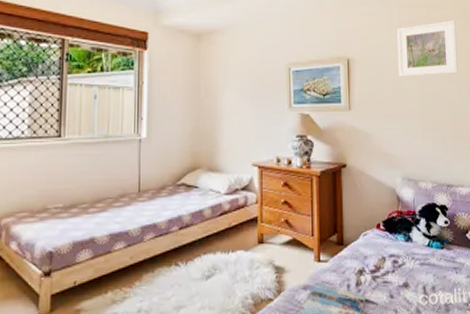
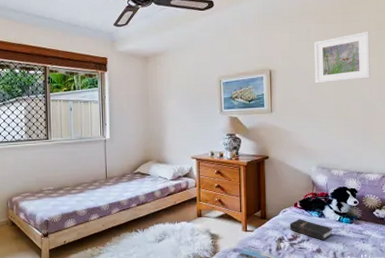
hardback book: none [371,244,422,272] -> present [289,219,333,241]

